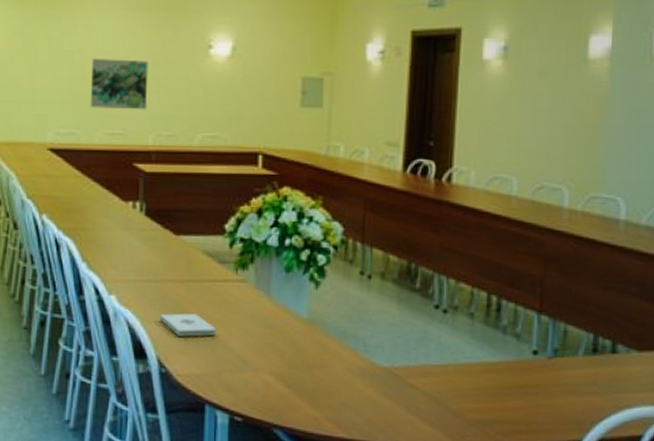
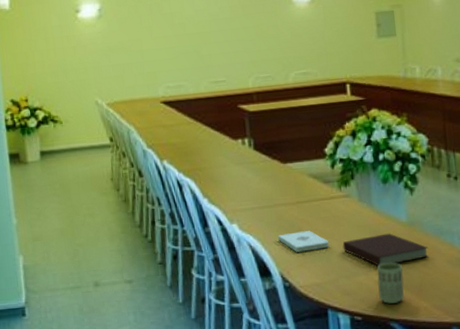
wall art: present [90,58,148,110] -> none [190,14,244,61]
notebook: none [231,328,328,364] -> present [342,233,428,266]
cup: none [264,361,296,408] -> present [377,262,405,304]

